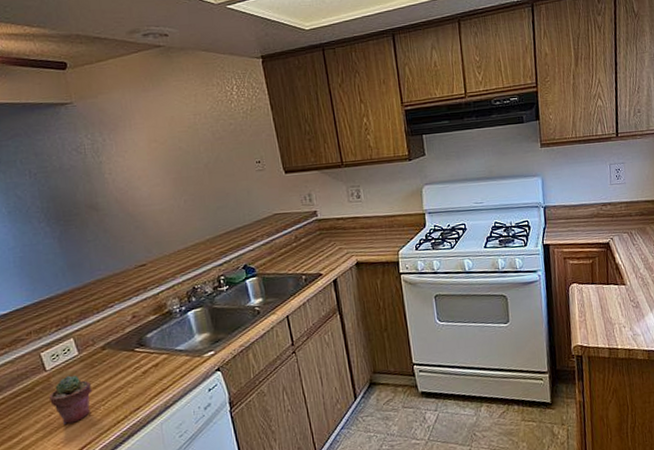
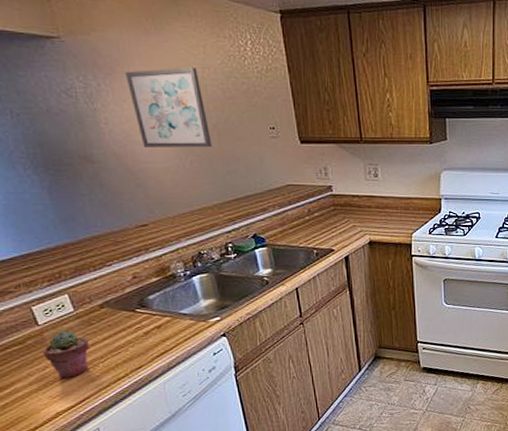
wall art: none [127,115,204,192] -> present [125,67,212,148]

